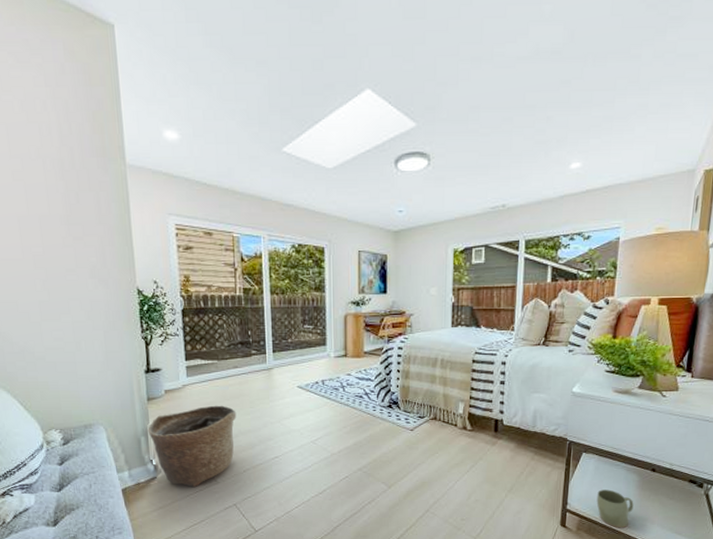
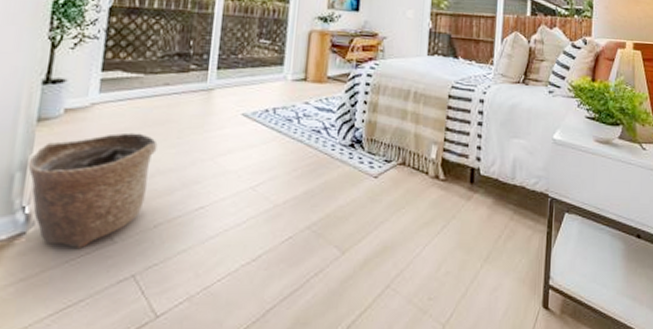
mug: present [596,489,634,527] -> none [581,260,621,309]

